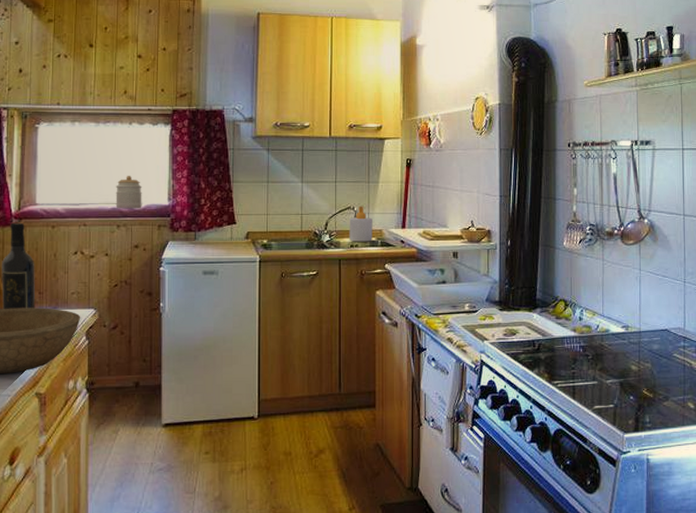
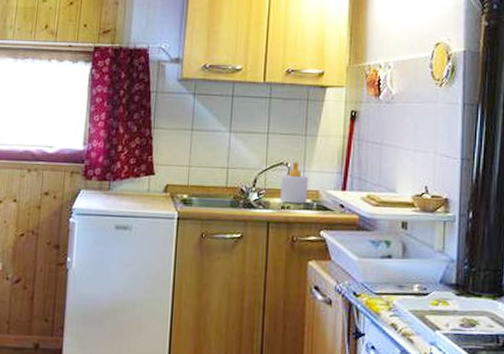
jar: present [115,175,142,209] -> none [28,115,57,153]

